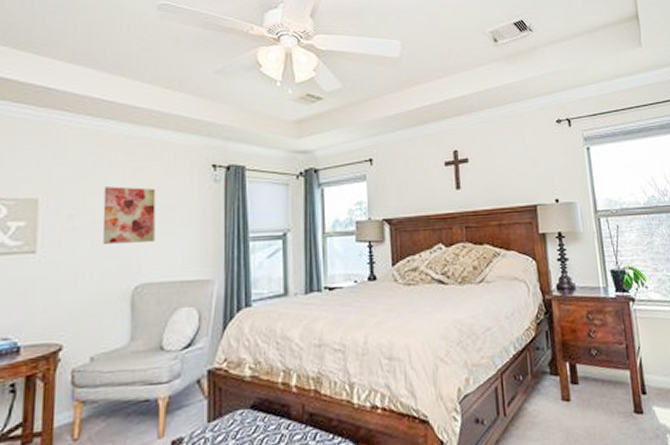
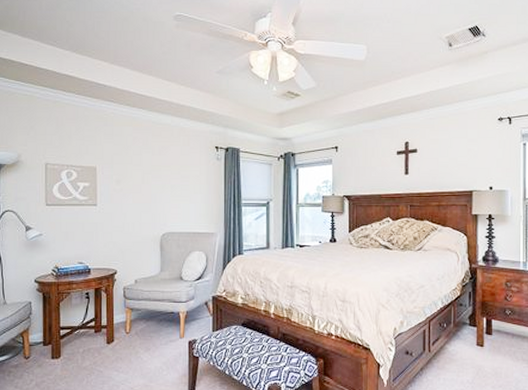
wall art: present [102,186,156,244] -> none [139,160,175,202]

